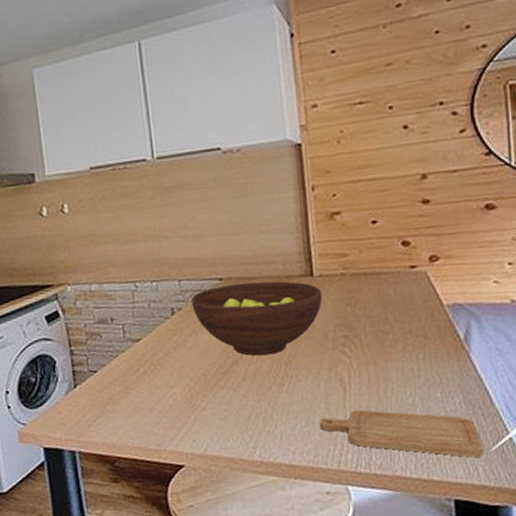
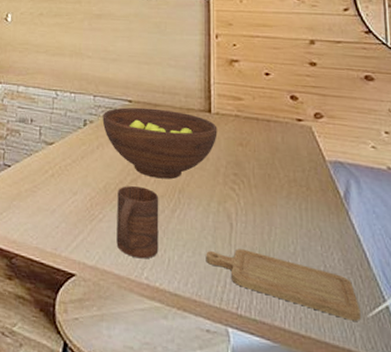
cup: none [218,367,269,439] -> present [116,186,159,259]

